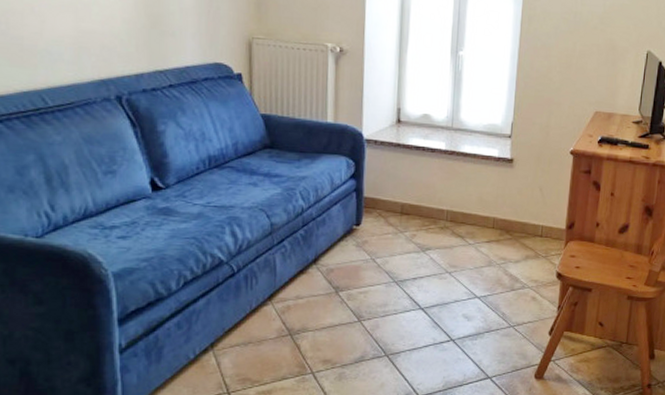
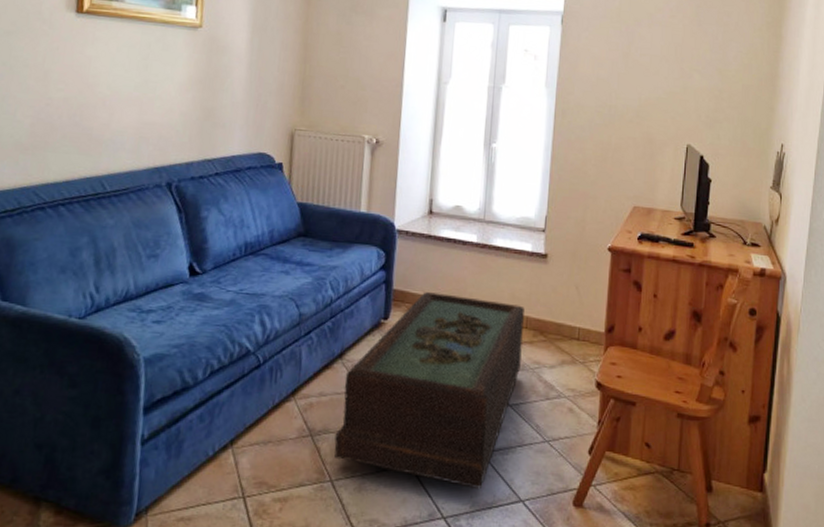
coffee table: none [313,198,492,370] -> present [334,292,524,489]

